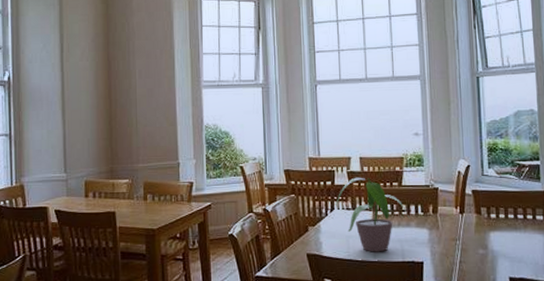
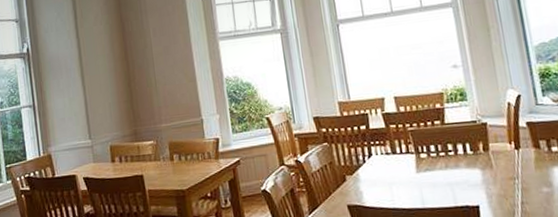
potted plant: present [335,177,410,252] -> none [373,118,459,199]

